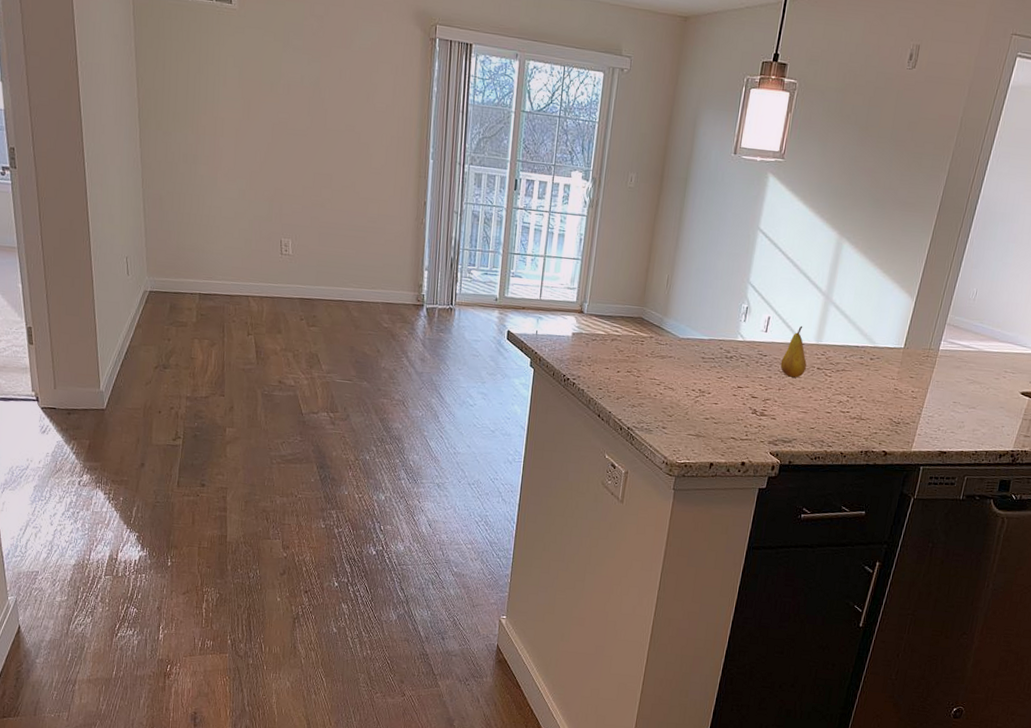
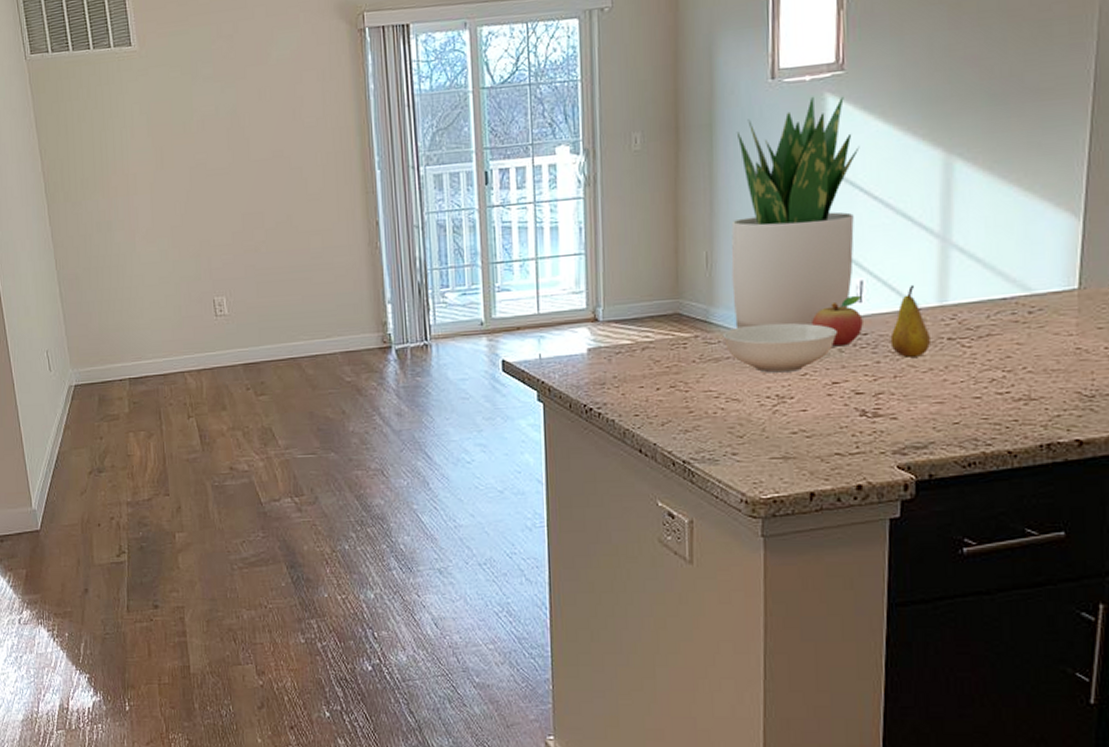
bowl: none [669,335,747,375] -> present [722,322,837,373]
planter: none [679,173,785,343] -> present [731,96,860,329]
fruit: none [731,326,768,362] -> present [812,295,863,347]

